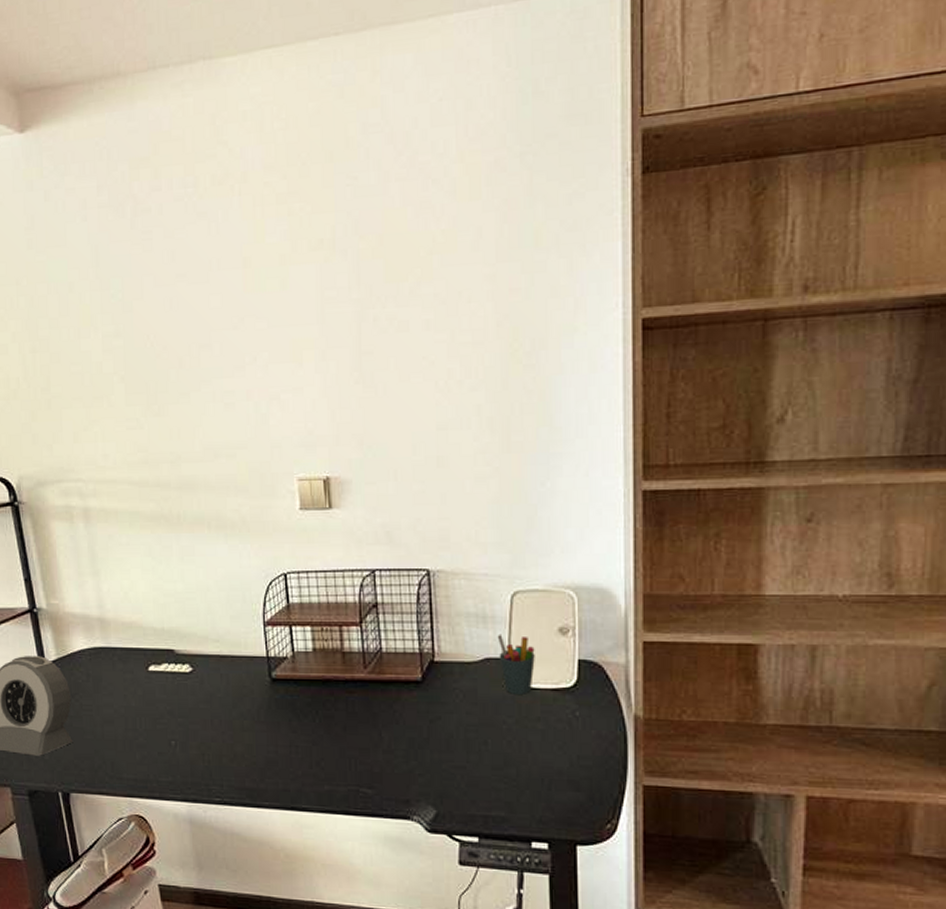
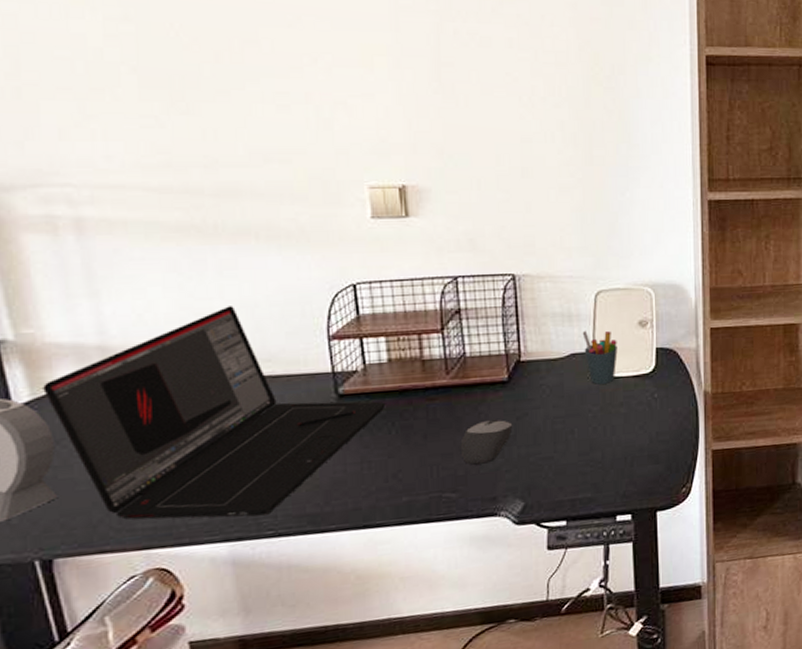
laptop: none [64,589,311,783] -> present [43,306,386,520]
mouse: none [376,719,426,764] -> present [460,419,513,465]

